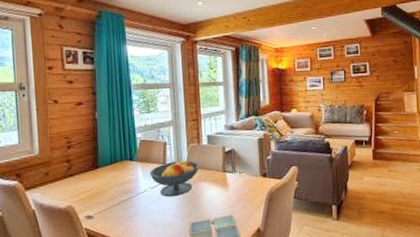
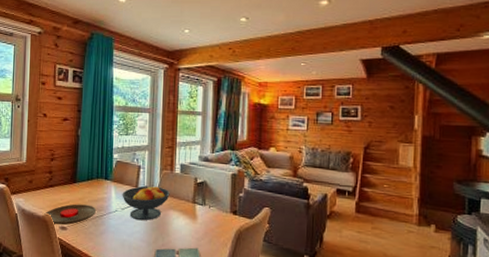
plate: none [66,189,124,215] -> present [44,204,97,225]

